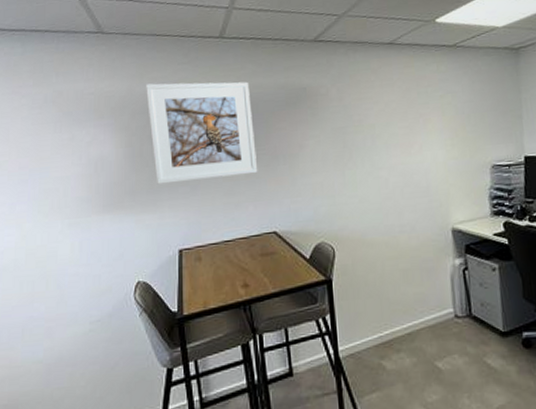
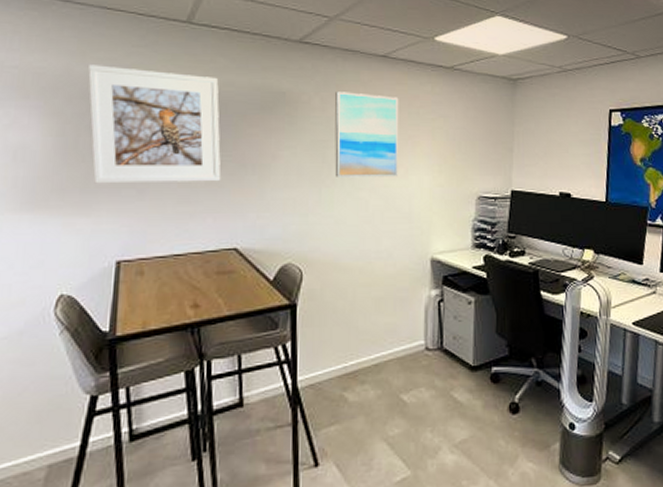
wall art: none [350,79,413,160] -> present [334,91,399,177]

